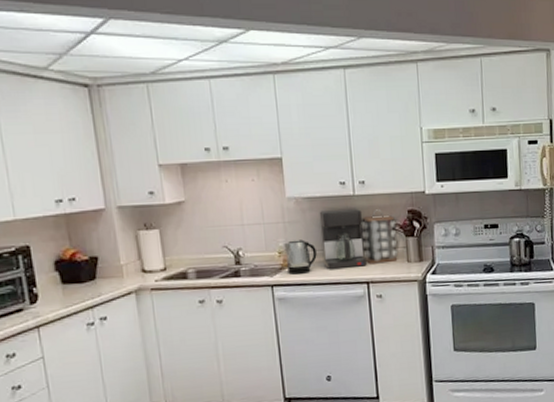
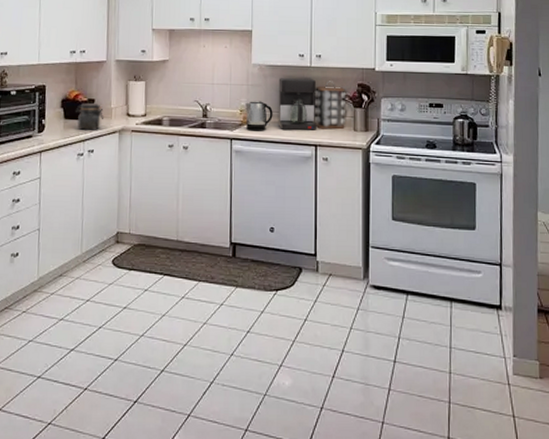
jar: none [75,260,114,295] -> present [76,102,104,130]

